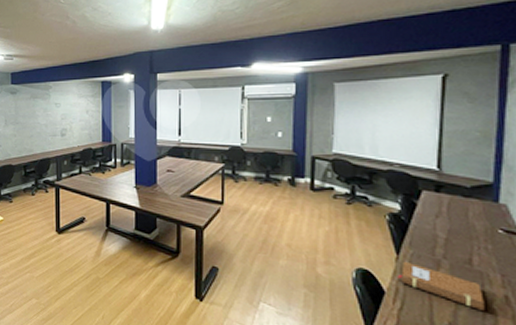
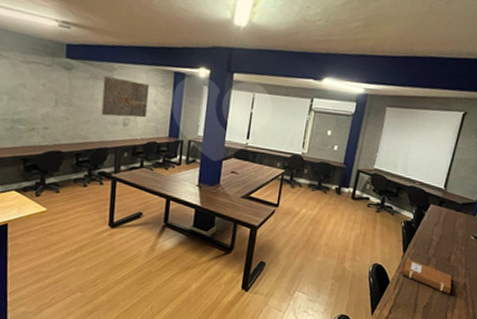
wall art: none [42,94,81,129] -> present [101,76,150,118]

